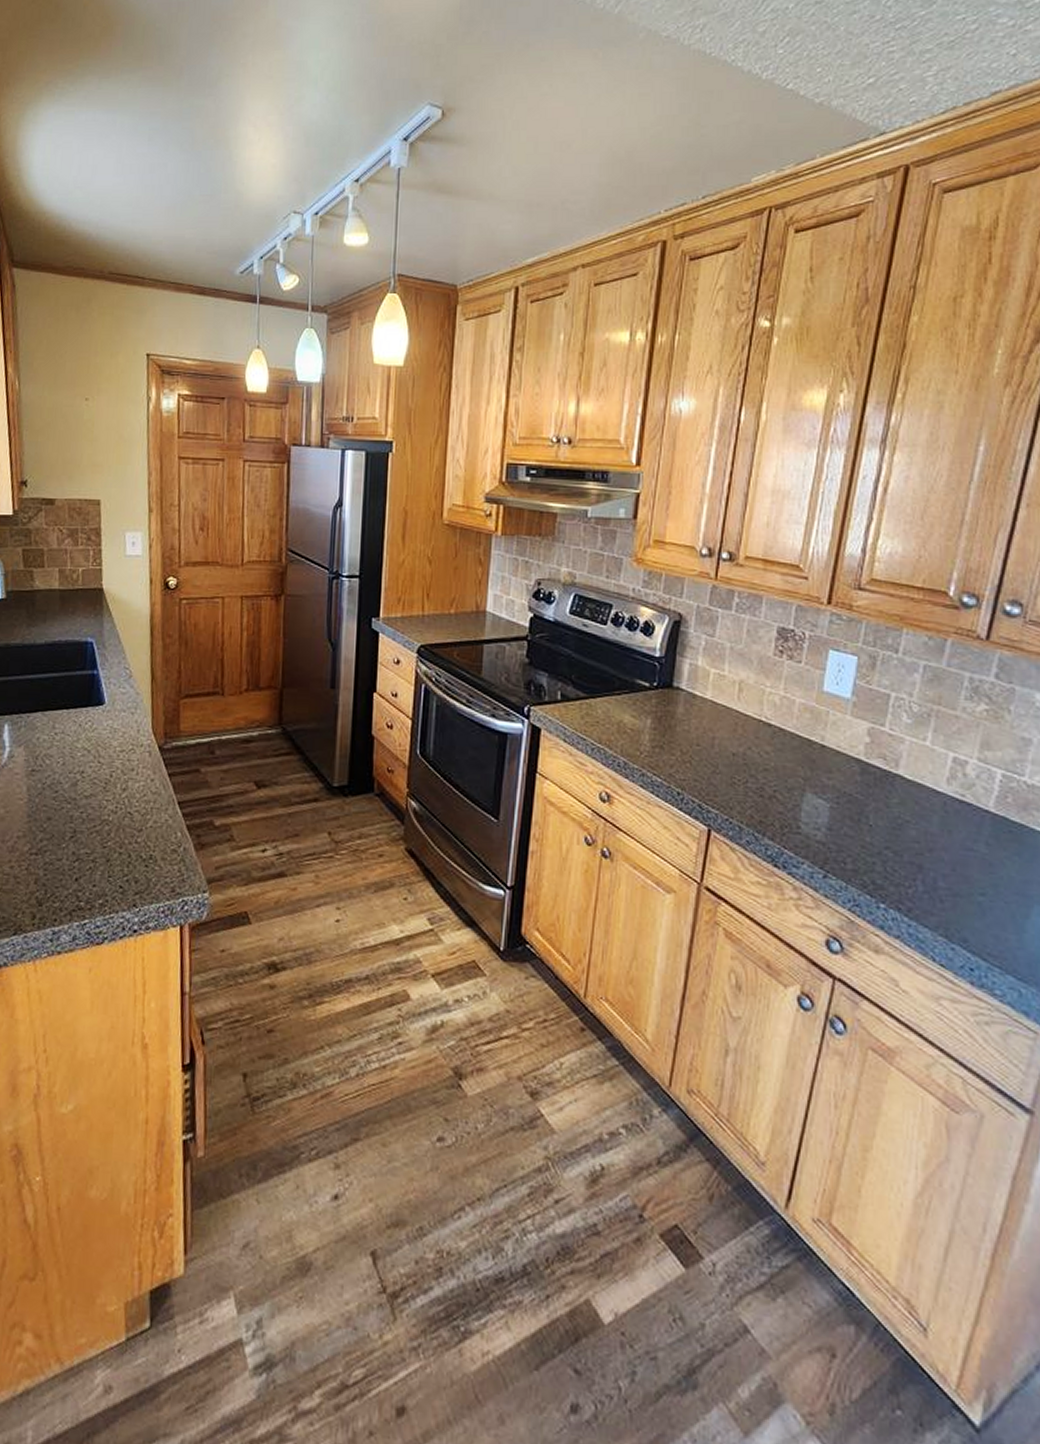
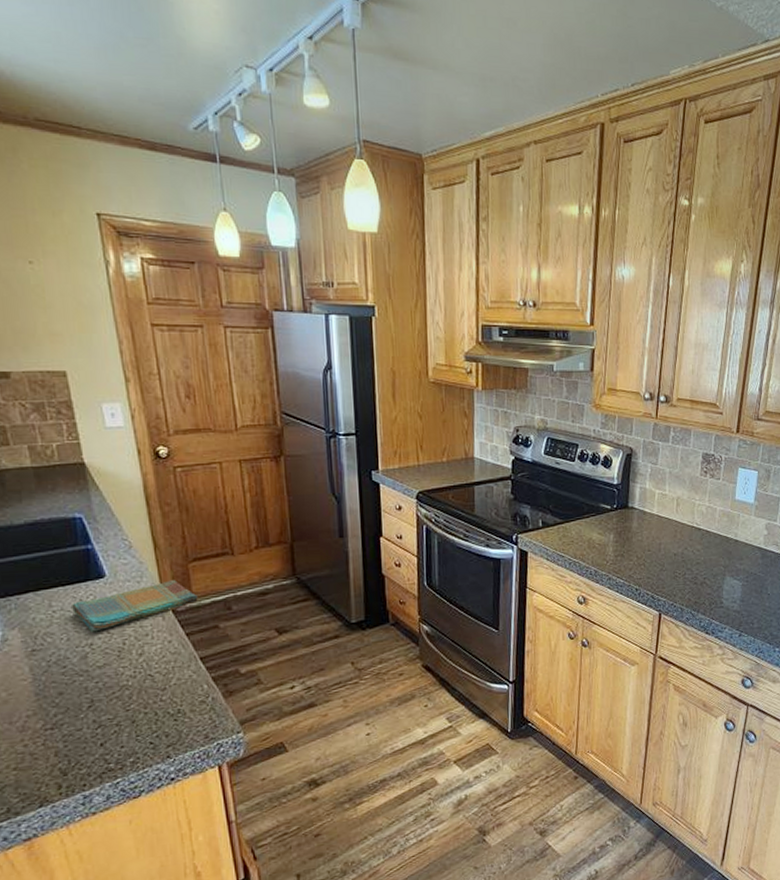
dish towel: none [71,715,184,760] -> present [72,580,198,632]

